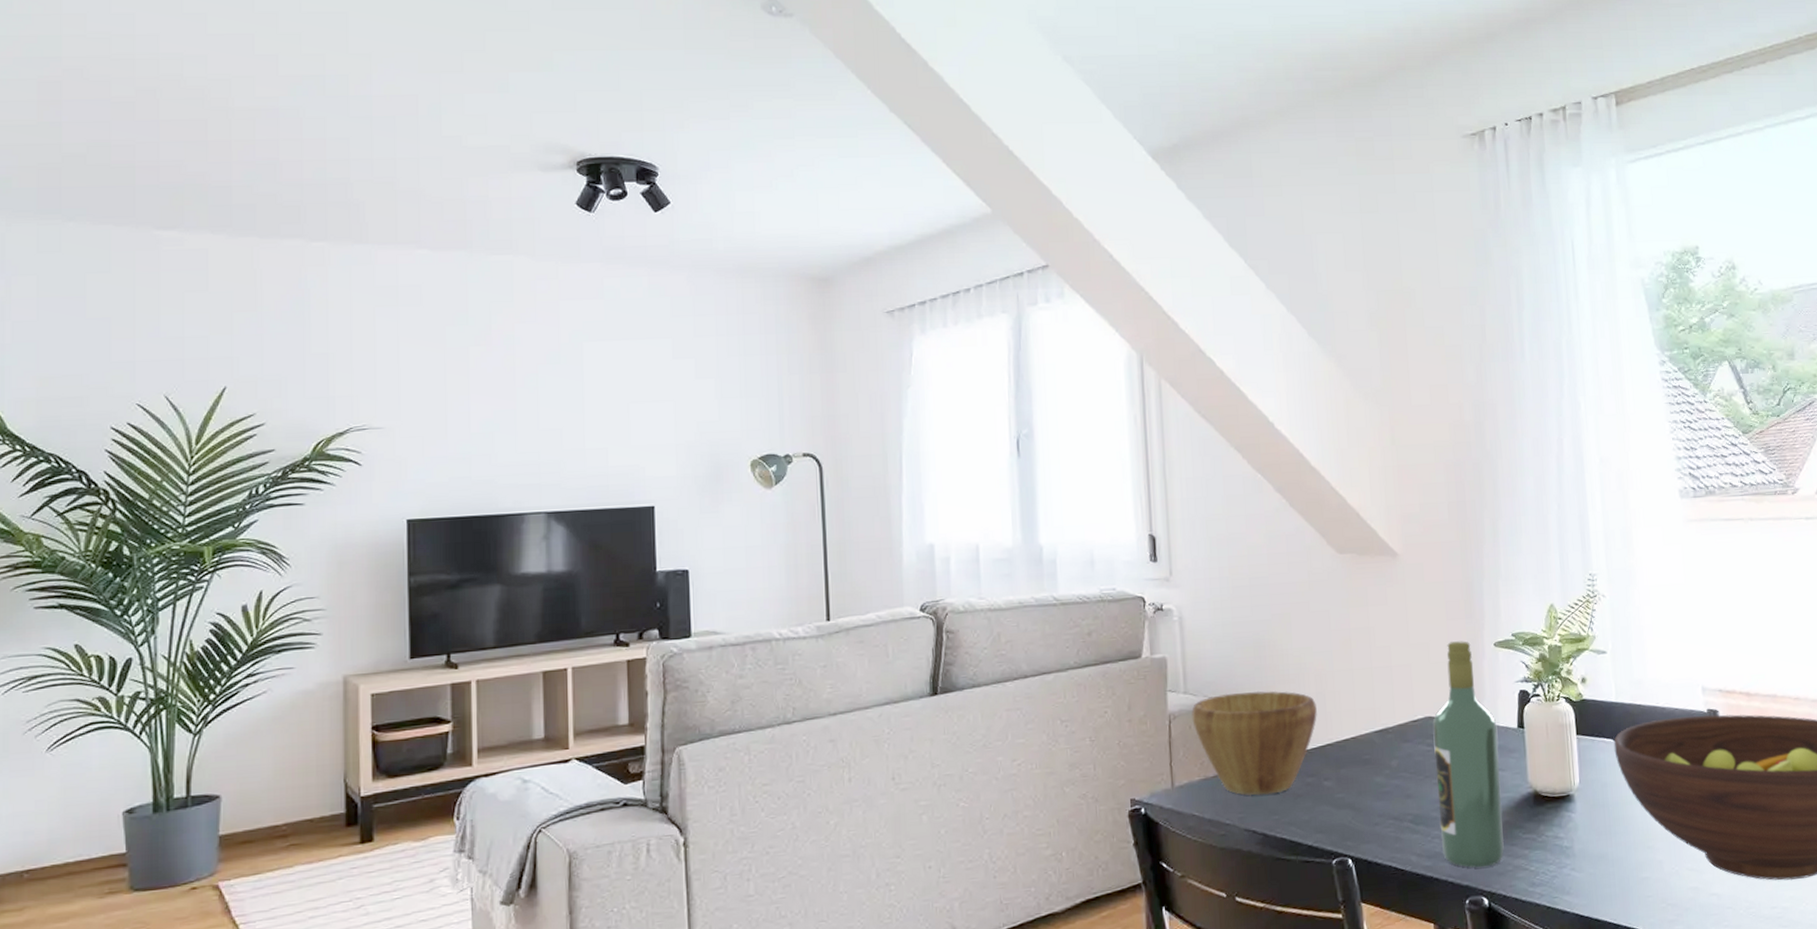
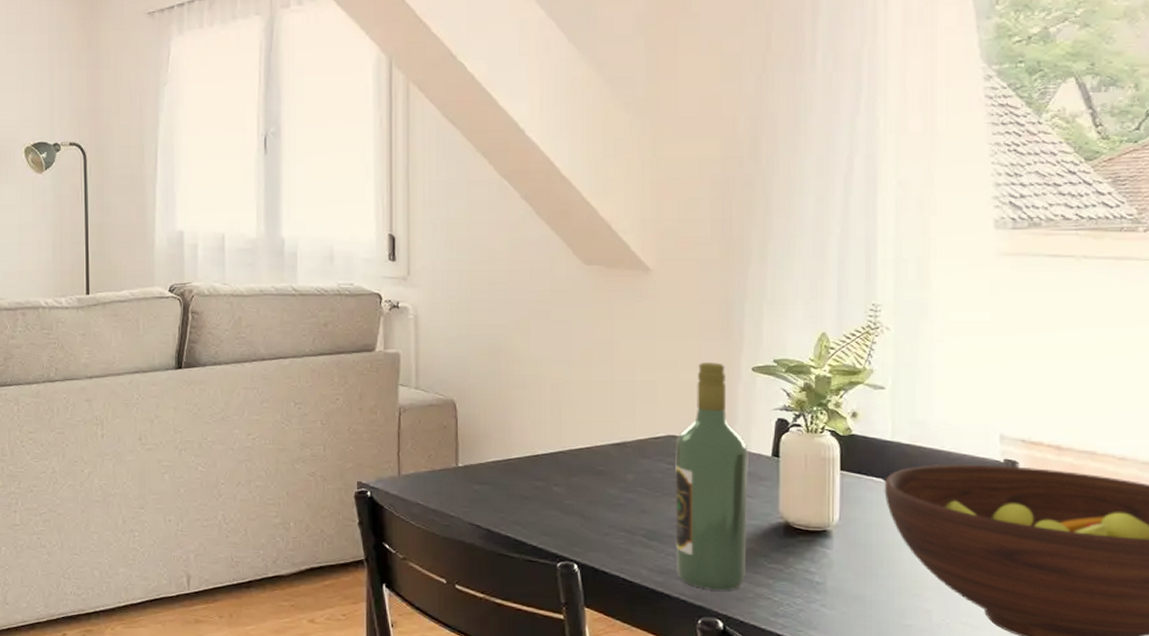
bowl: present [1192,690,1317,796] -> none [422,392,551,493]

